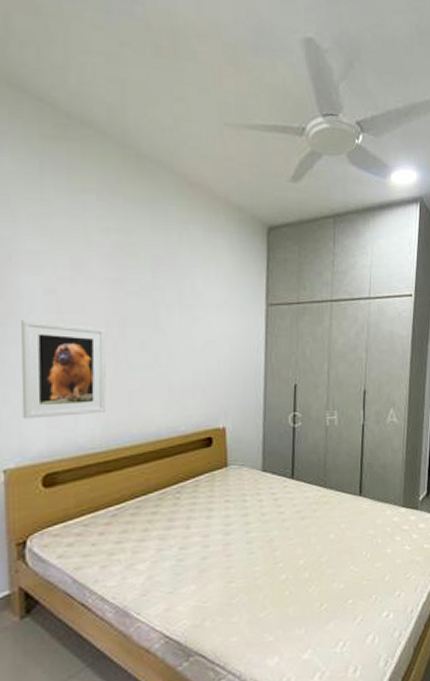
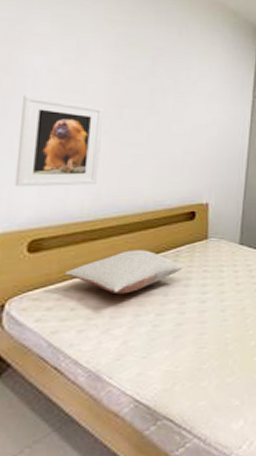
pillow: none [82,480,204,528] -> present [64,250,183,295]

